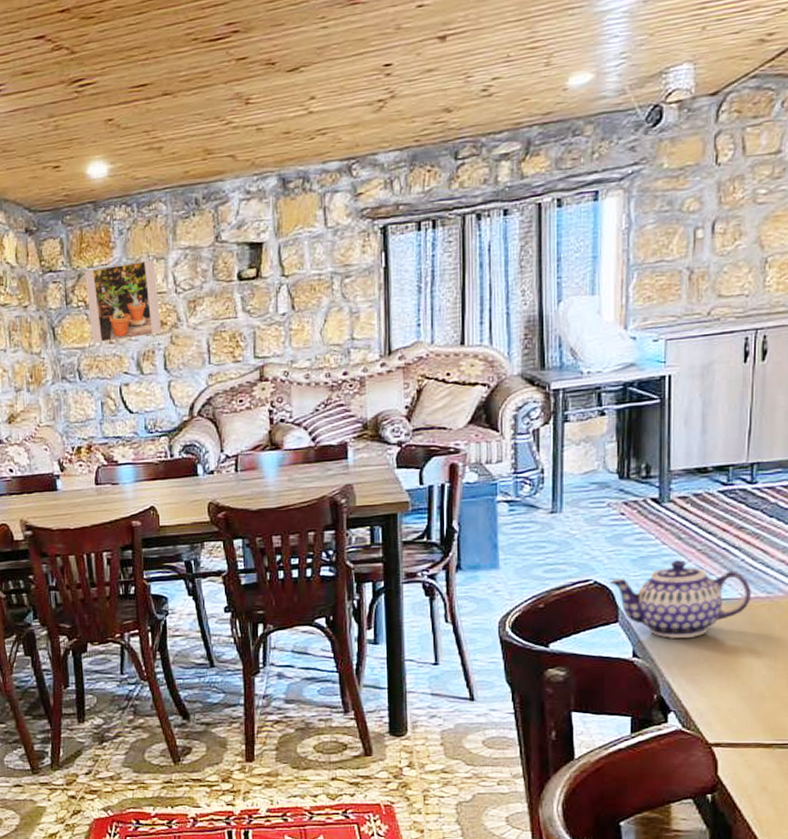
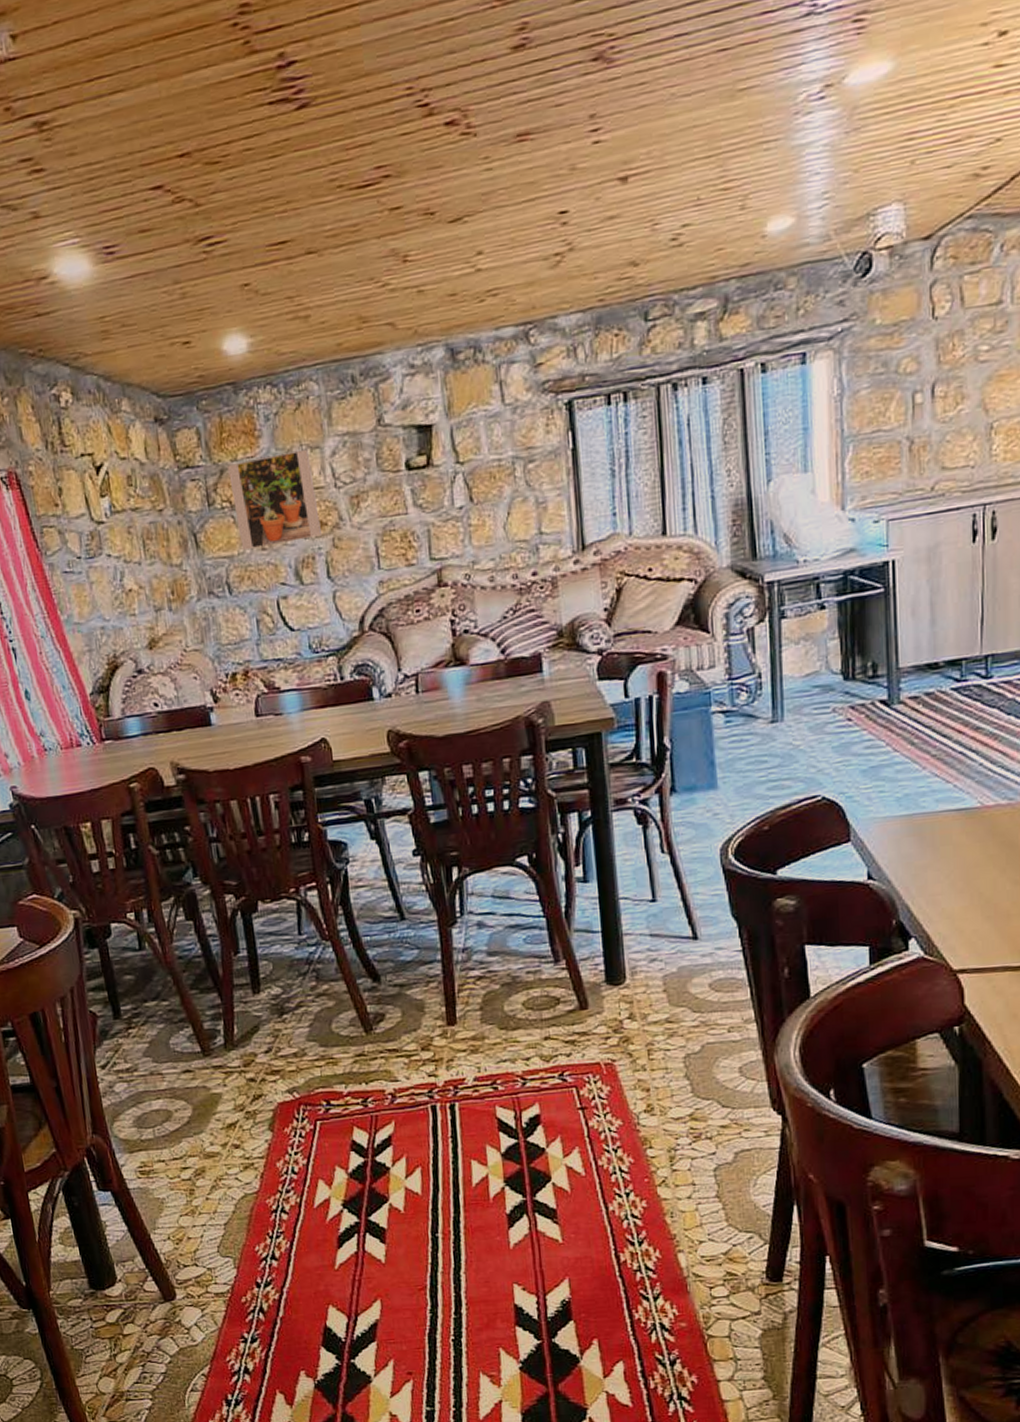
teapot: present [609,560,751,638] -> none [839,768,991,856]

